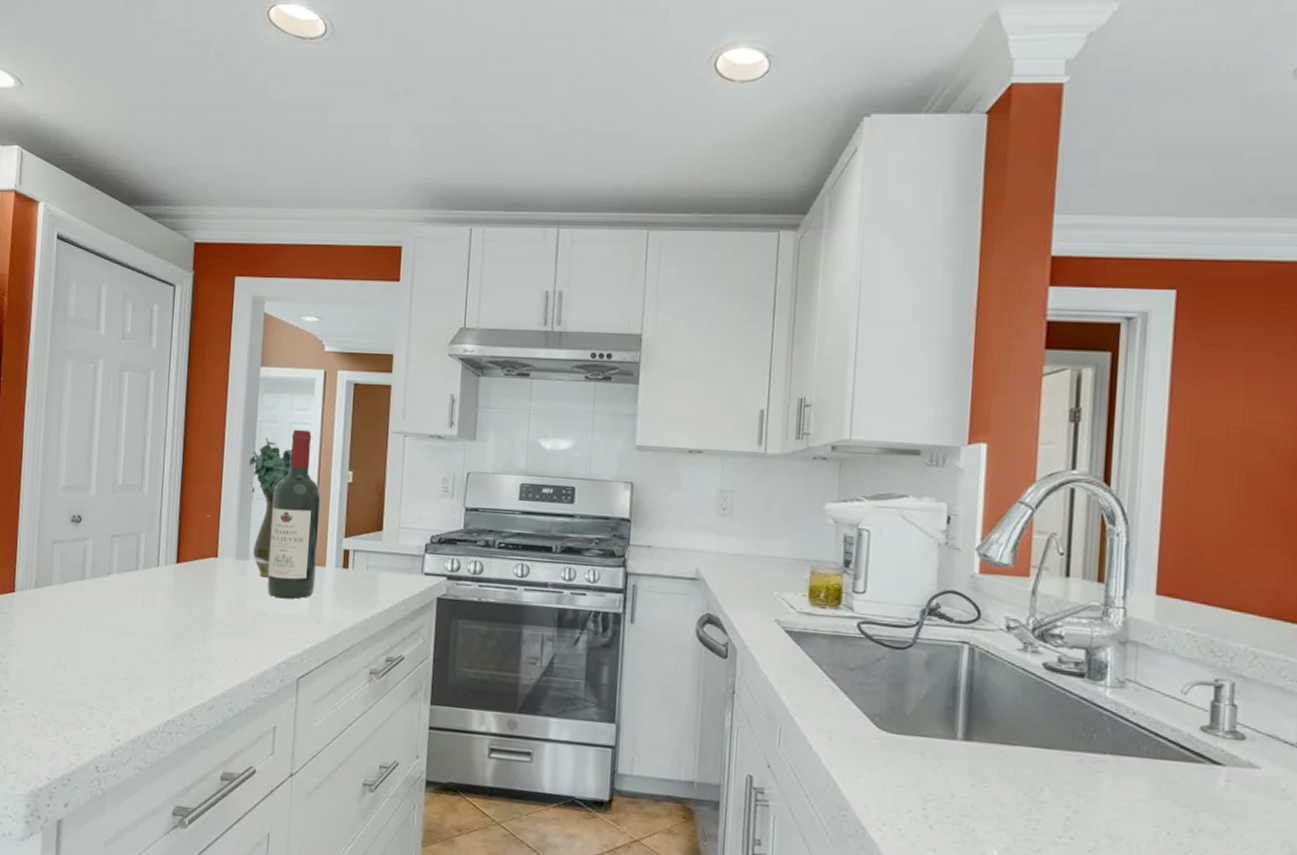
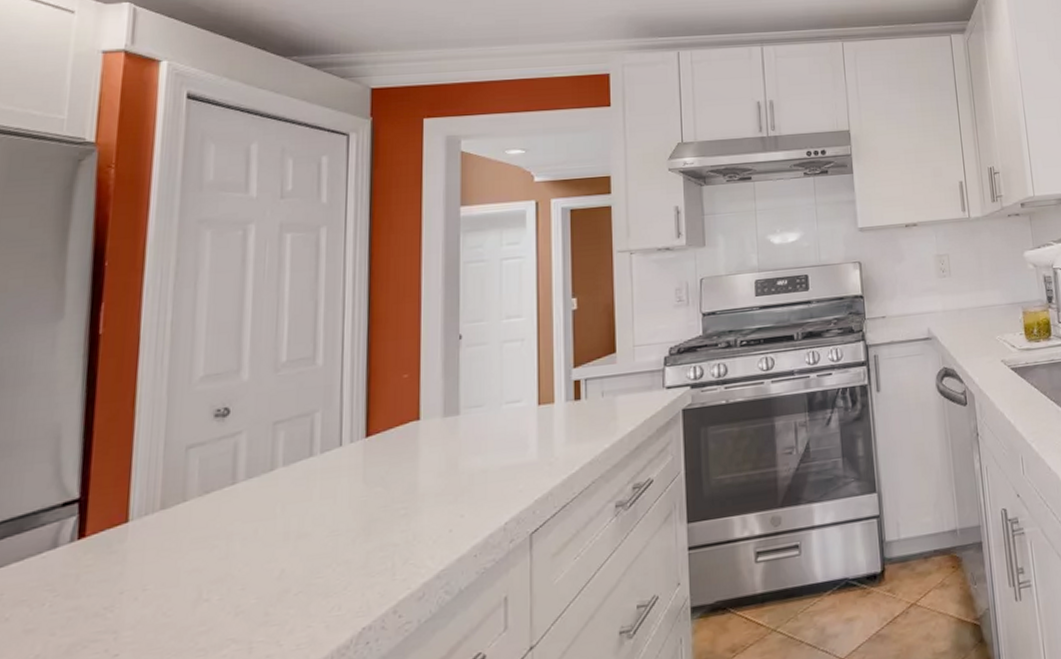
vase: present [249,438,293,578] -> none [453,279,505,431]
wine bottle: present [267,429,321,599] -> none [484,263,543,450]

